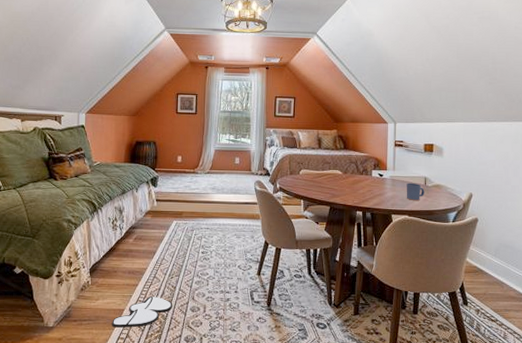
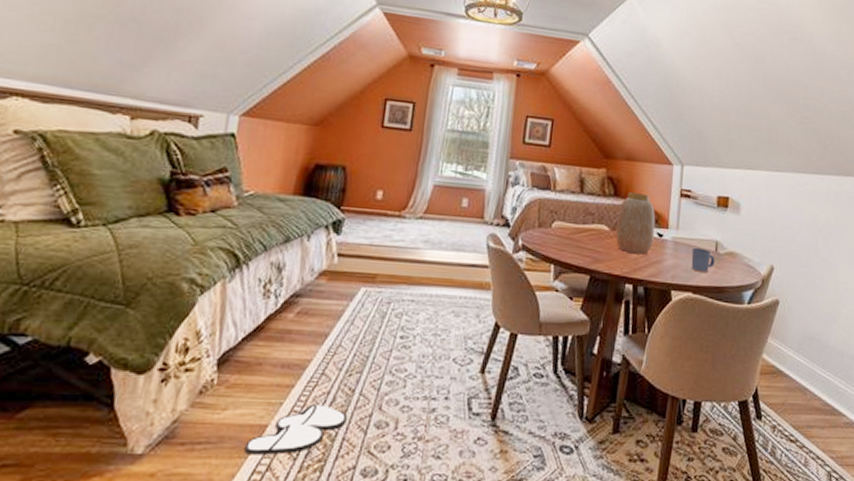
vase: none [347,146,377,190] -> present [615,192,656,255]

